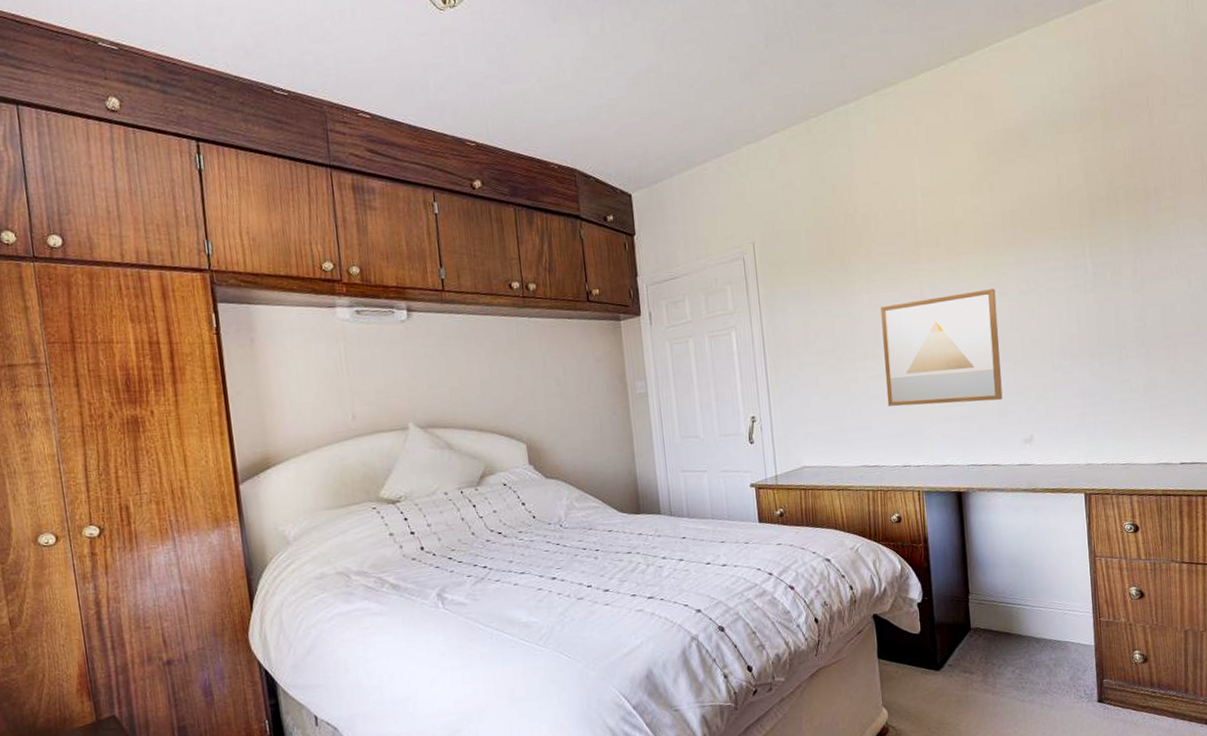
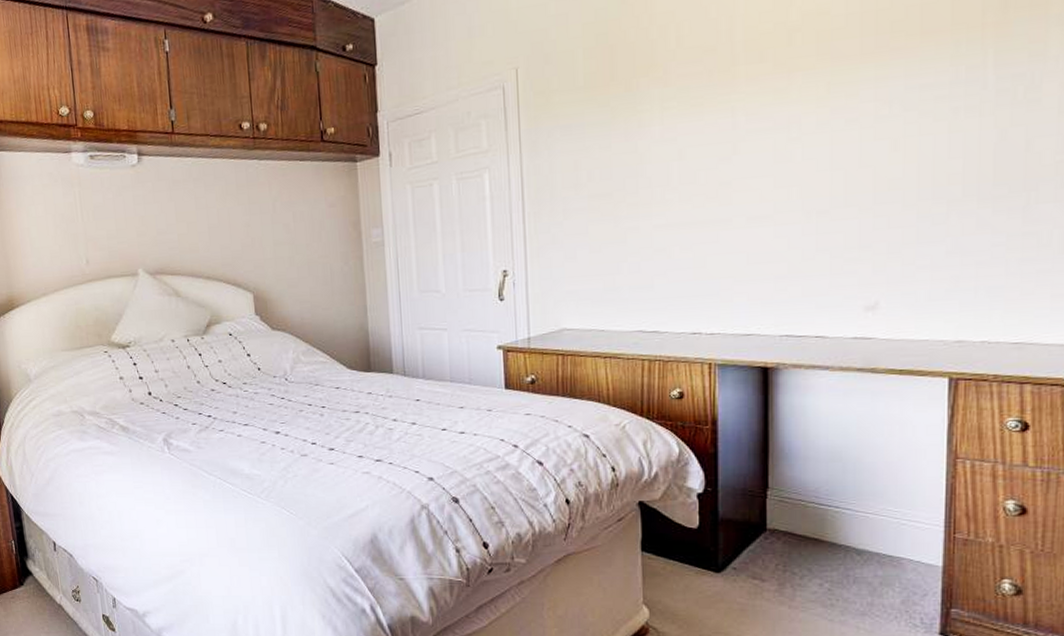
wall art: present [880,289,1003,407] -> none [675,114,841,262]

